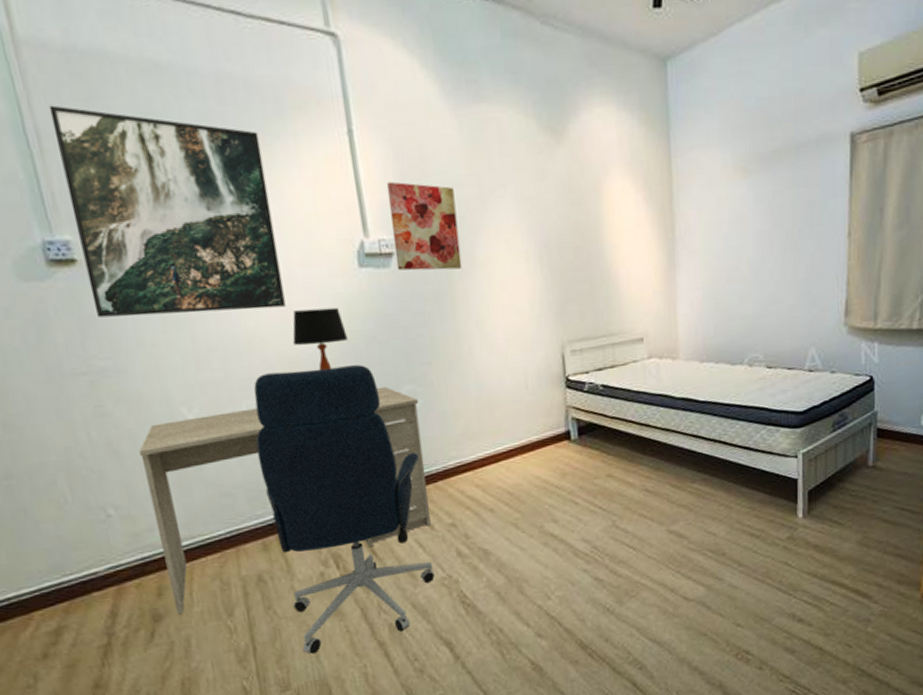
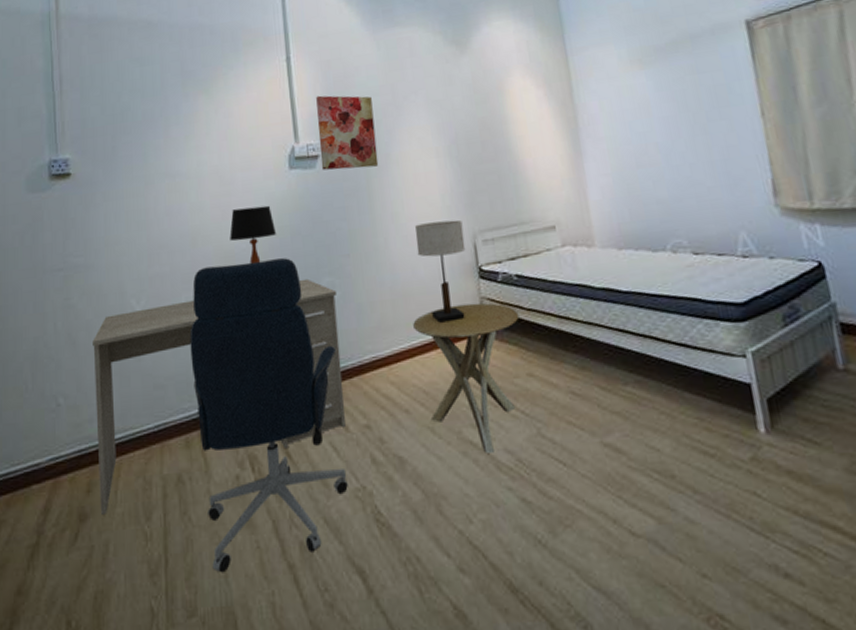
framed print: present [48,105,286,318] -> none [72,58,226,221]
side table: none [498,411,603,543] -> present [413,303,519,453]
table lamp: none [501,329,554,430] -> present [414,220,466,323]

